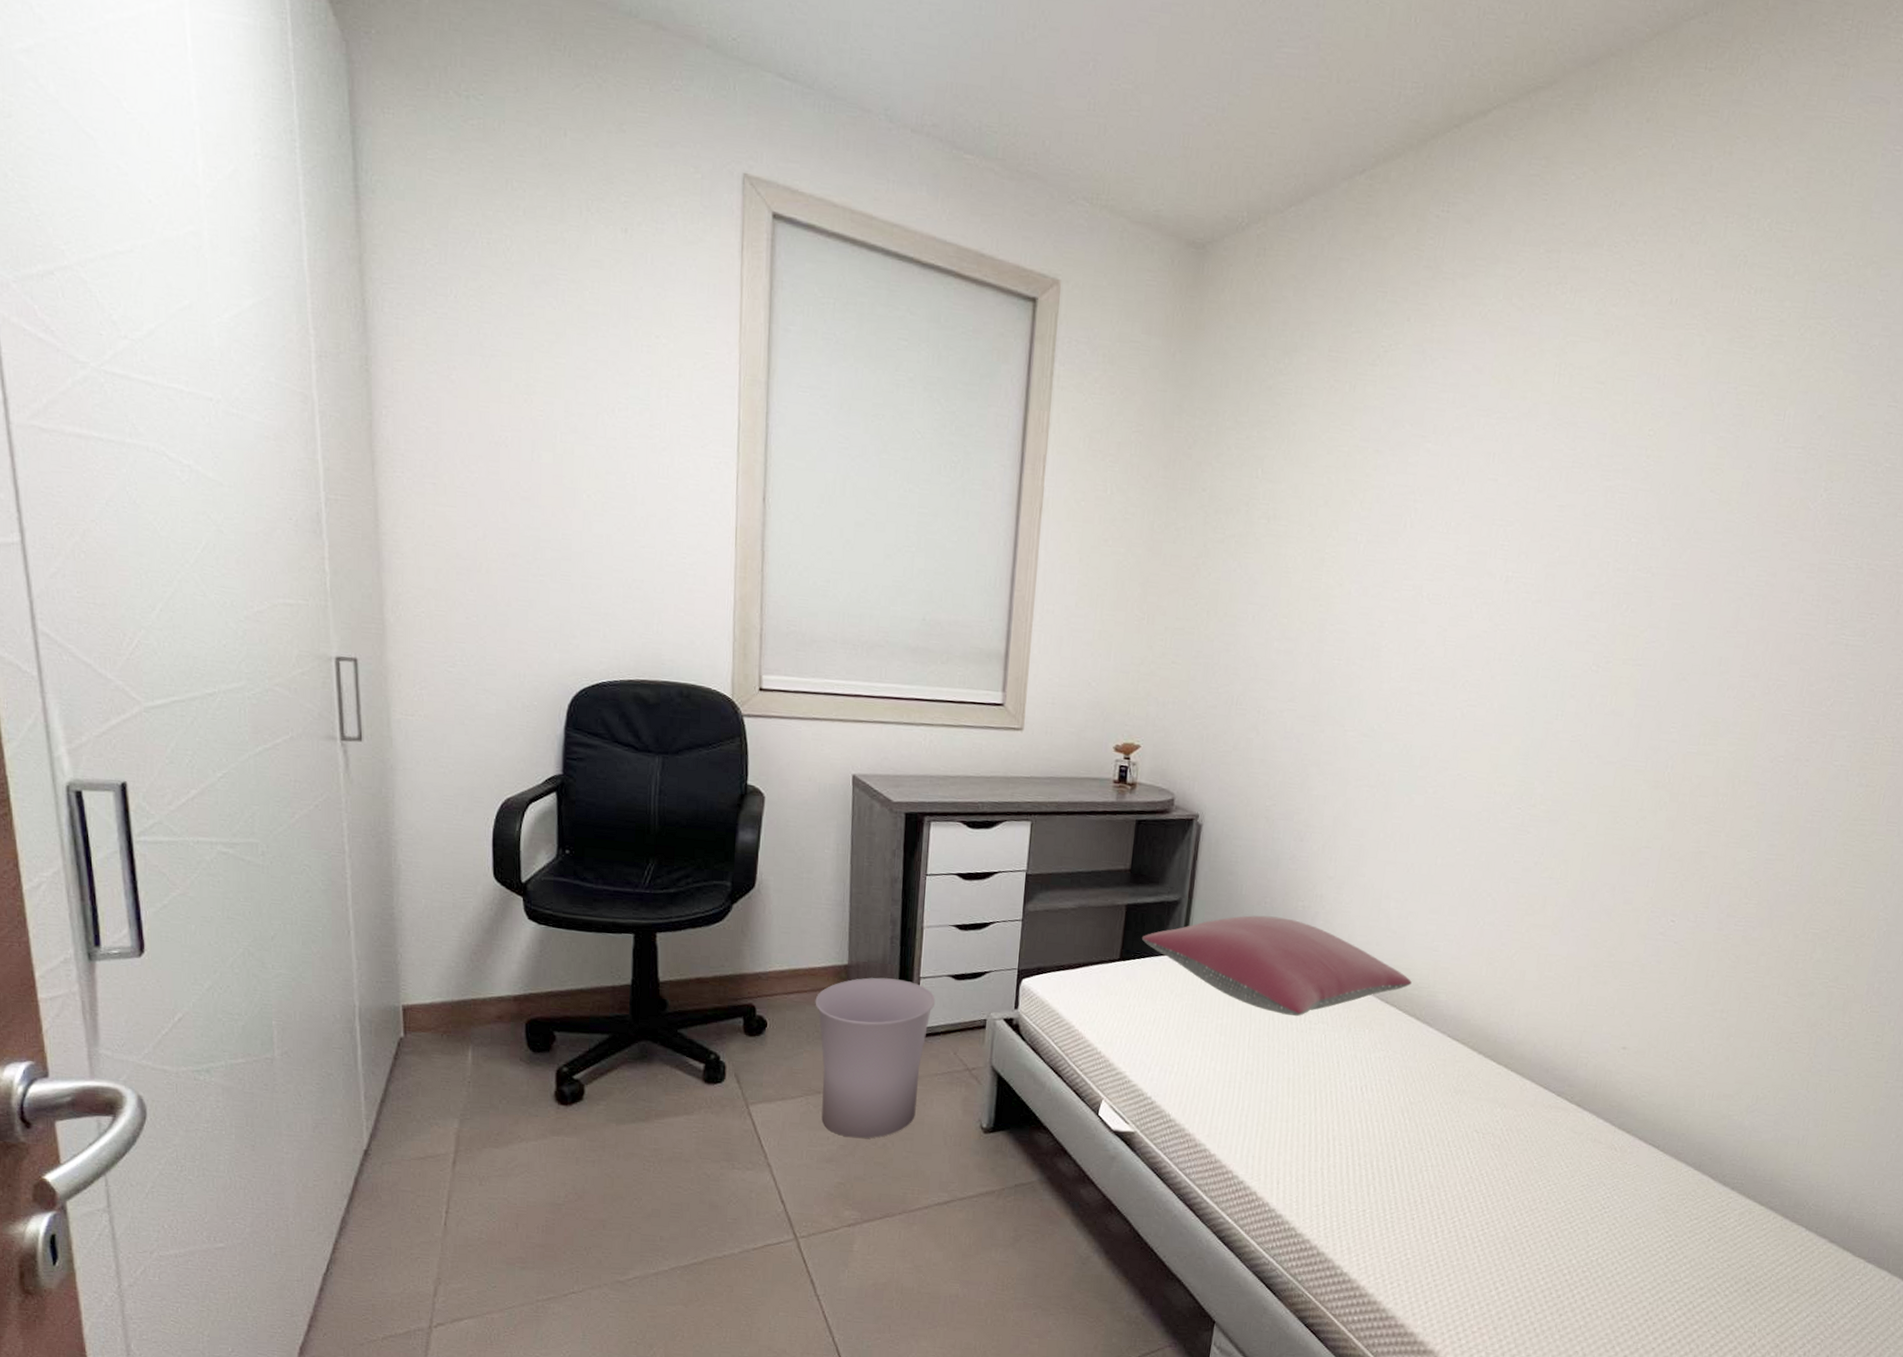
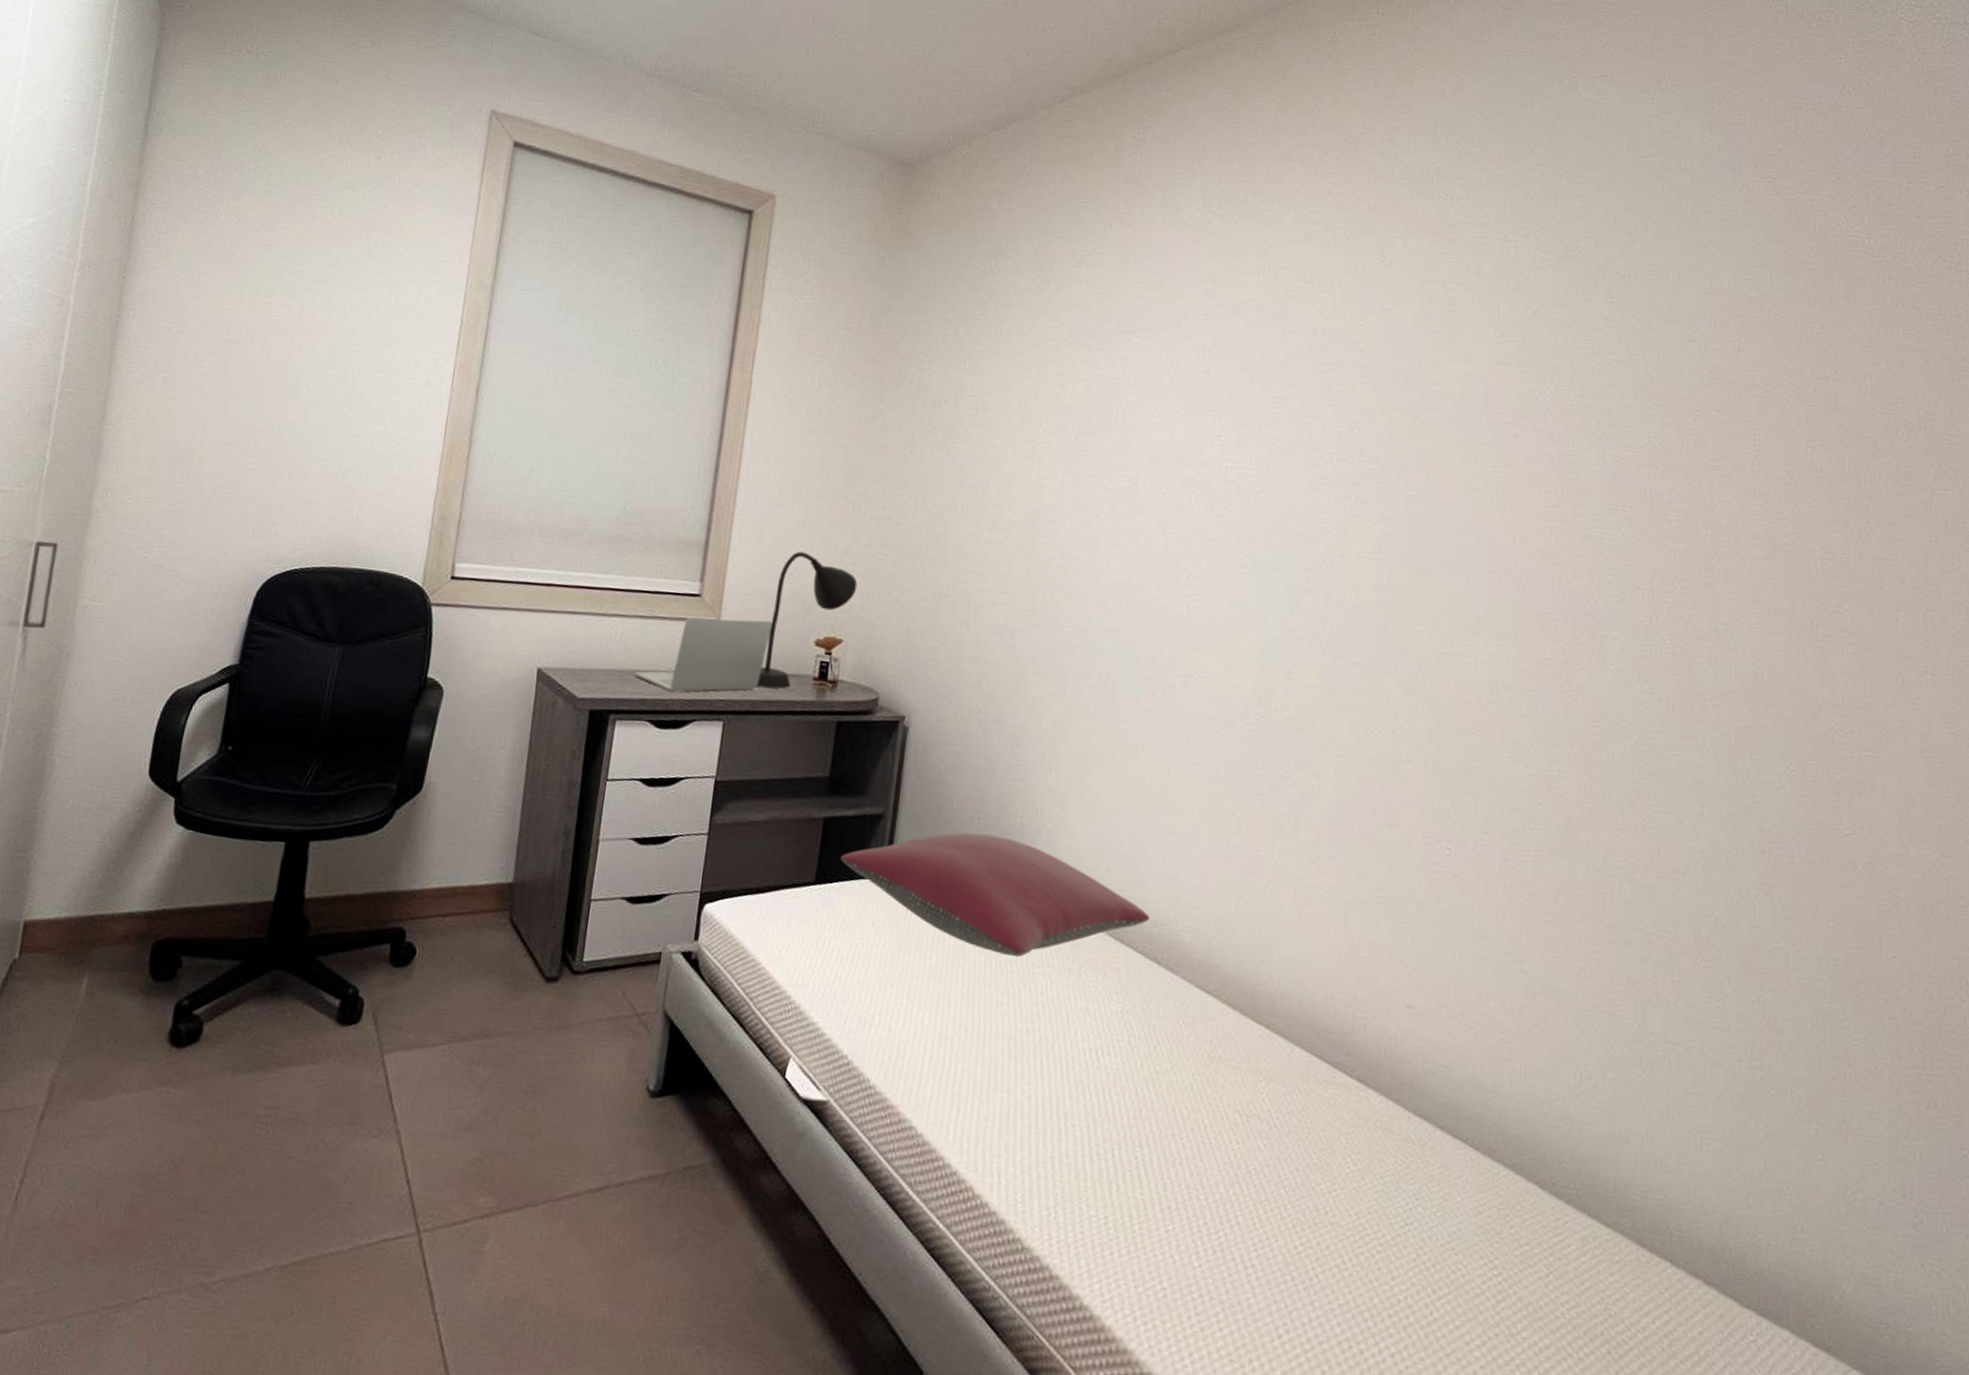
waste bin: present [815,977,936,1139] -> none [464,898,607,1101]
laptop: none [943,726,1073,796] -> present [633,618,772,692]
desk lamp: none [1060,661,1153,791] -> present [756,551,858,689]

